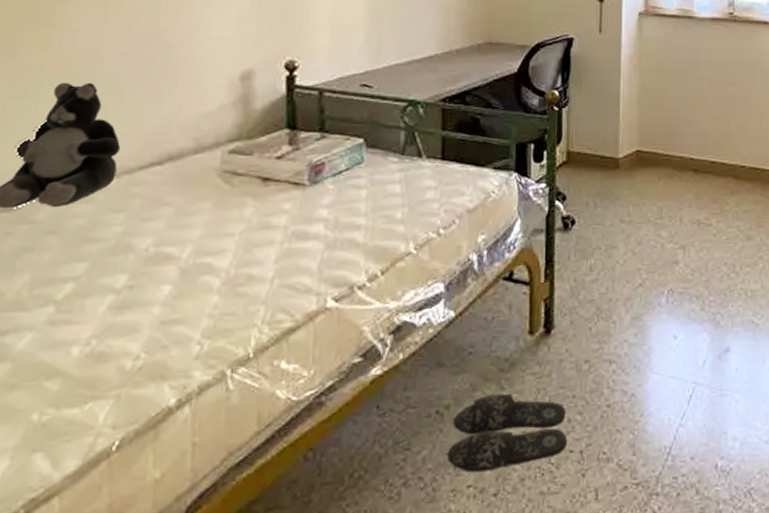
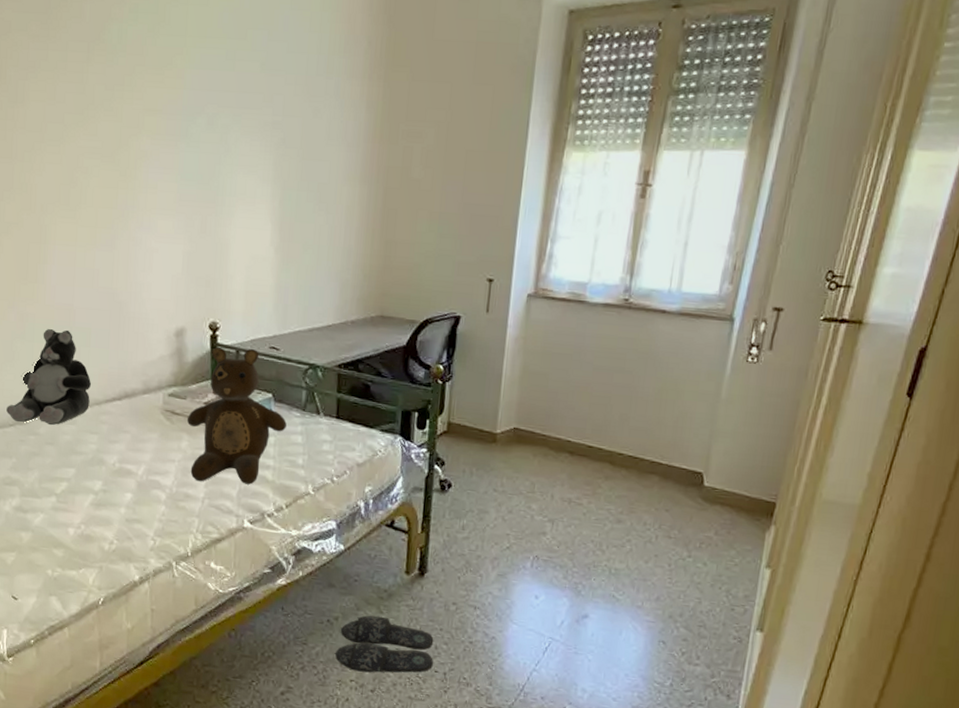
teddy bear: none [252,88,382,257] -> present [186,346,287,485]

